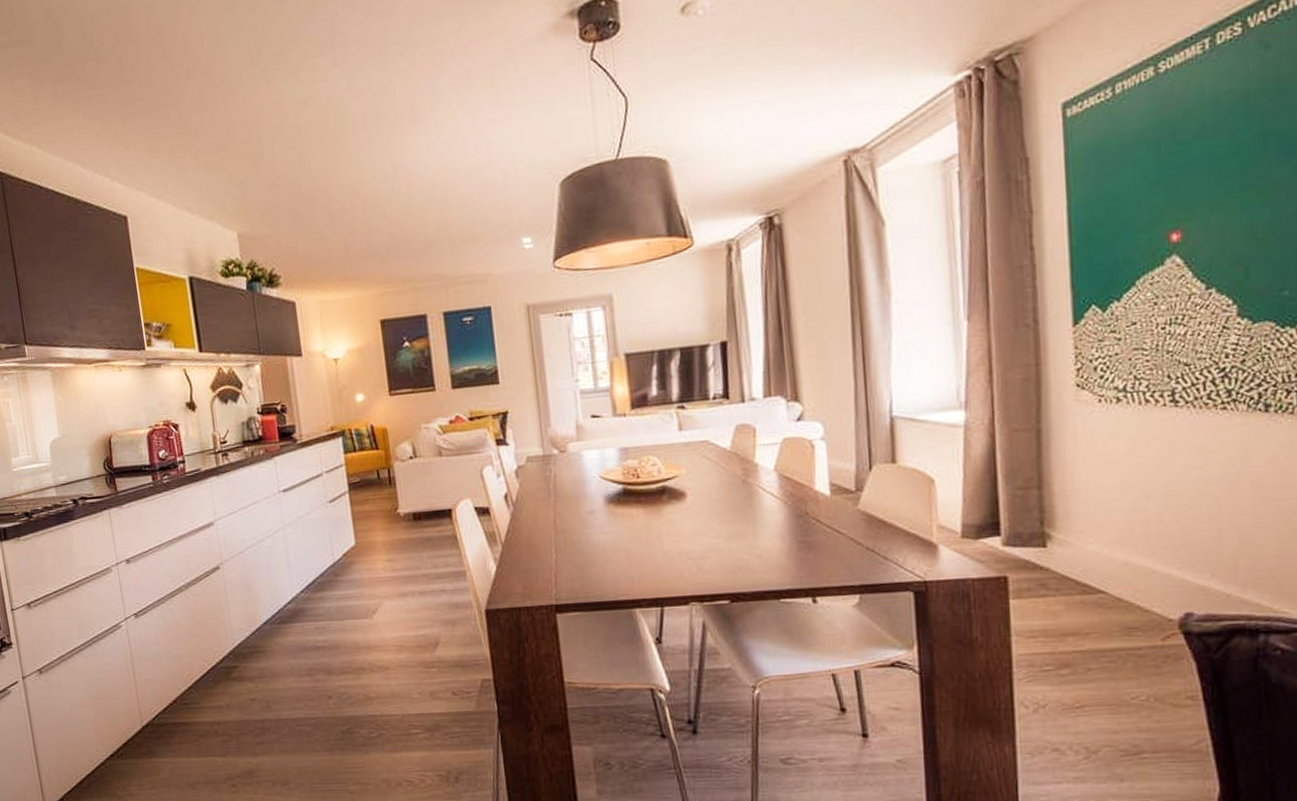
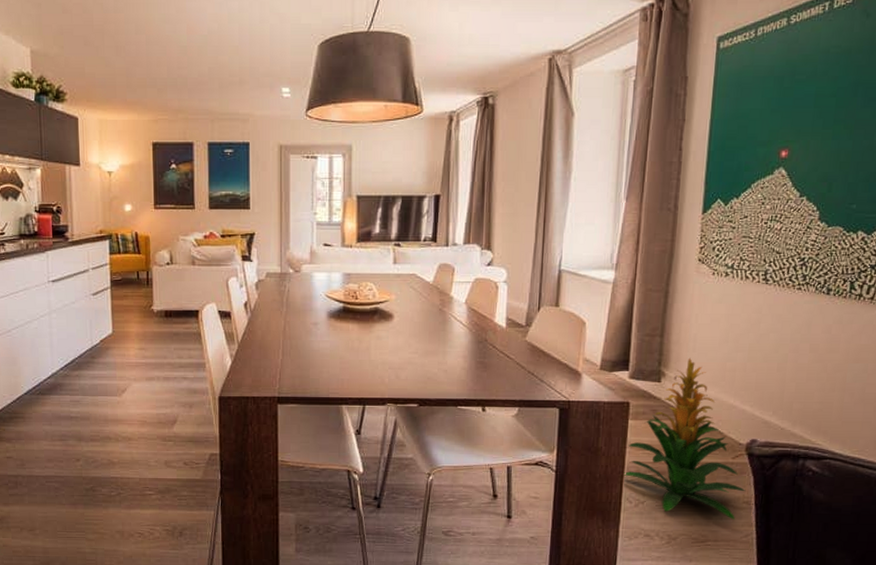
indoor plant: none [1012,512,1188,723] -> present [623,357,746,520]

